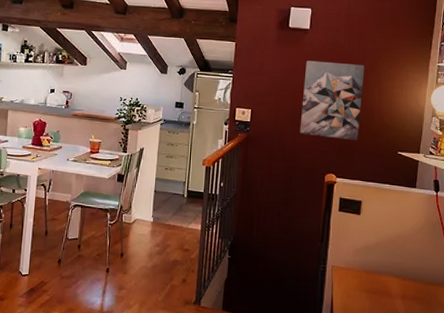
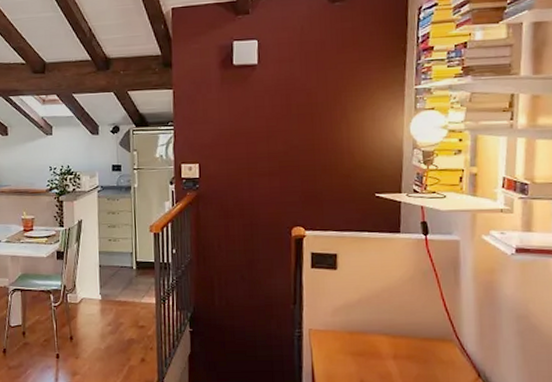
wall art: present [299,60,365,141] -> none [257,98,328,187]

